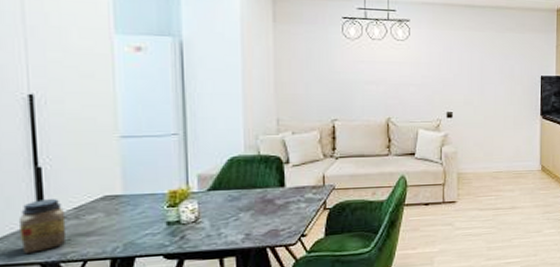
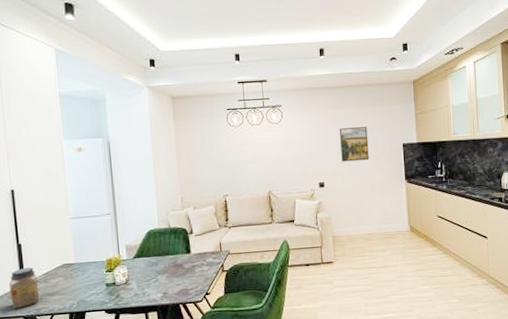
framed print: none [474,53,505,91] -> present [340,127,369,162]

